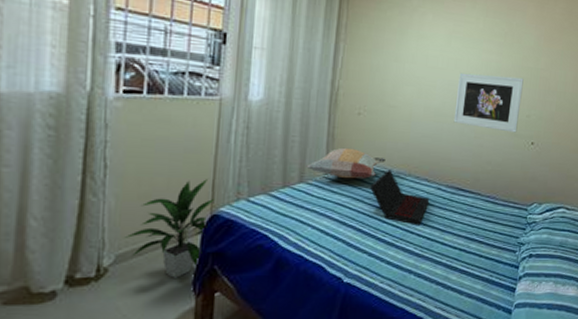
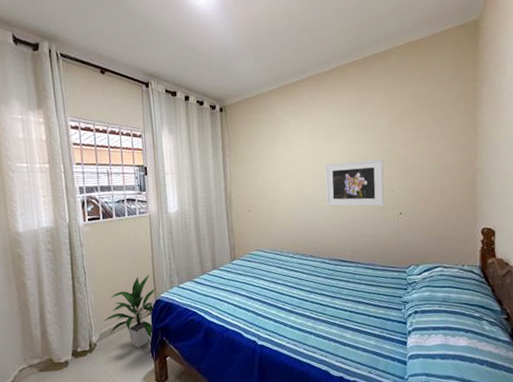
decorative pillow: present [306,147,386,179] -> none [216,238,276,263]
laptop: present [369,170,430,225] -> none [266,251,317,294]

